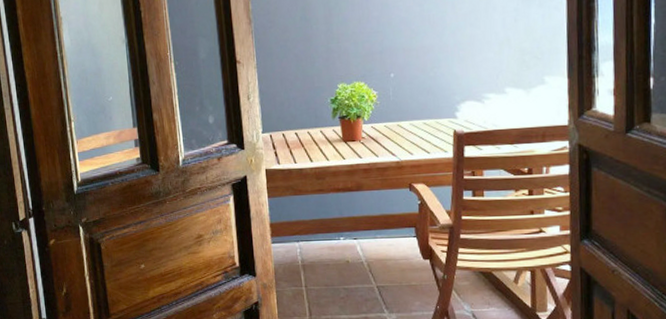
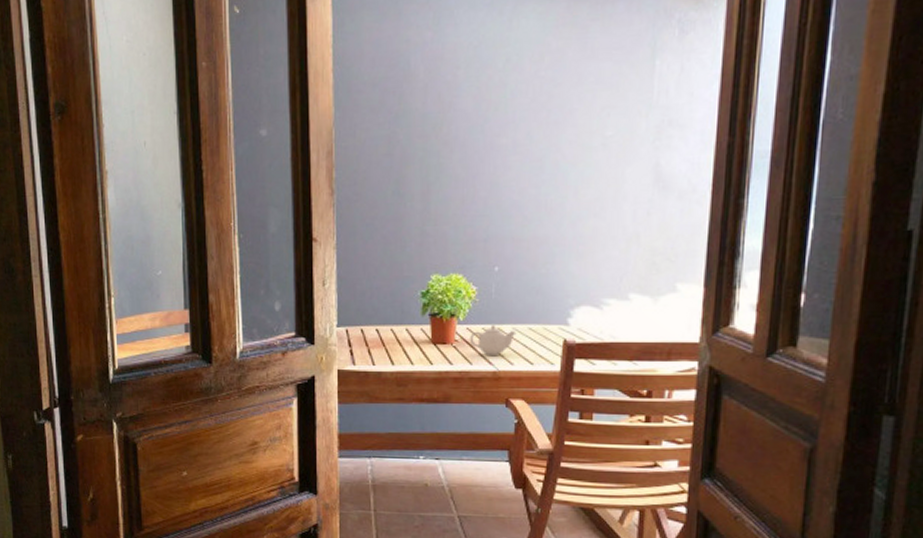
teapot: none [374,122,414,149] -> present [470,325,517,357]

